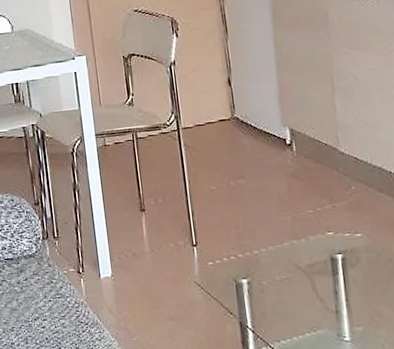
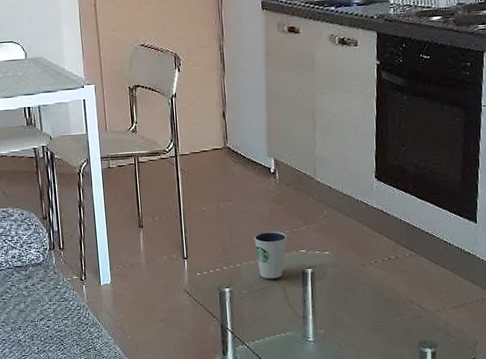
dixie cup: none [271,211,310,268] -> present [253,231,287,279]

